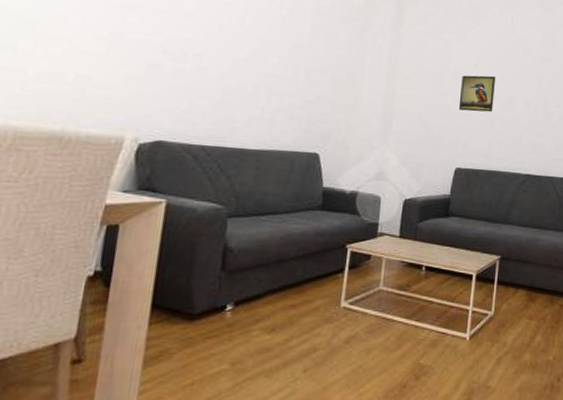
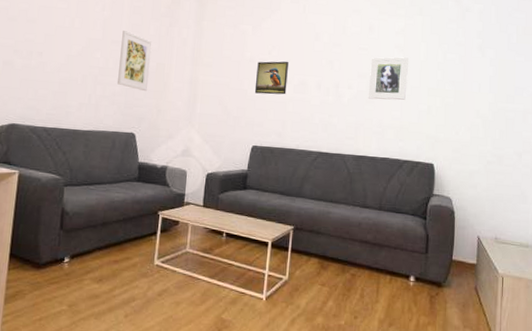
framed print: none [298,32,342,104] -> present [118,30,152,91]

